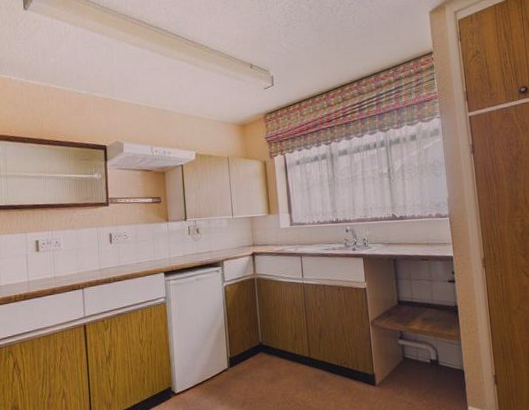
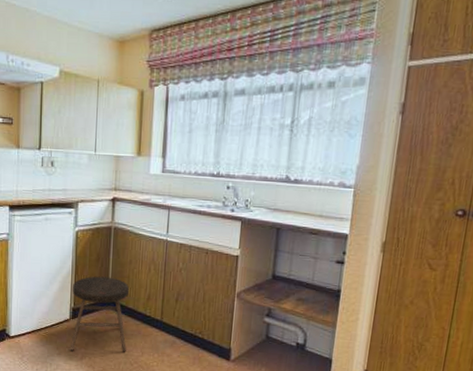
stool: none [226,323,282,399] -> present [70,276,129,352]

